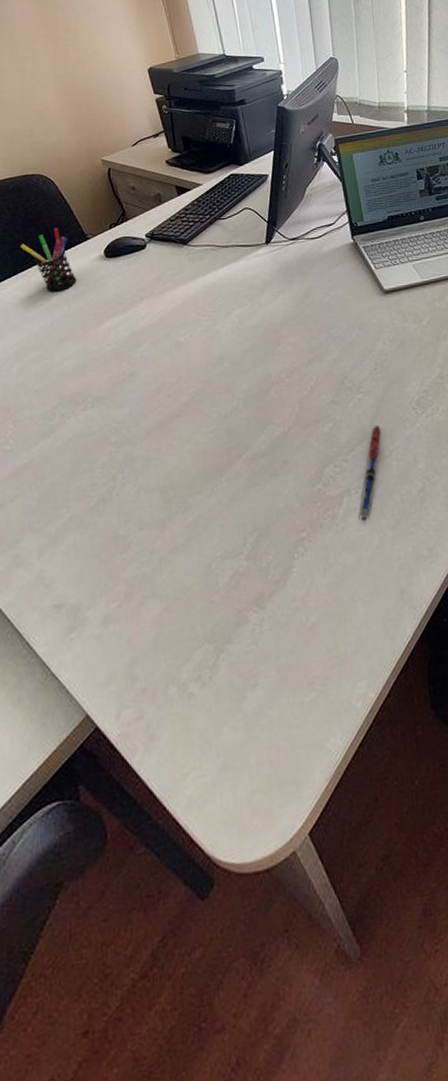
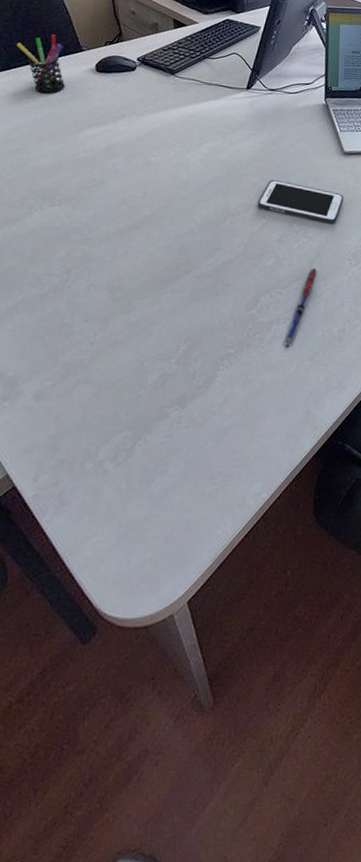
cell phone: none [301,335,394,373] -> present [257,180,344,223]

